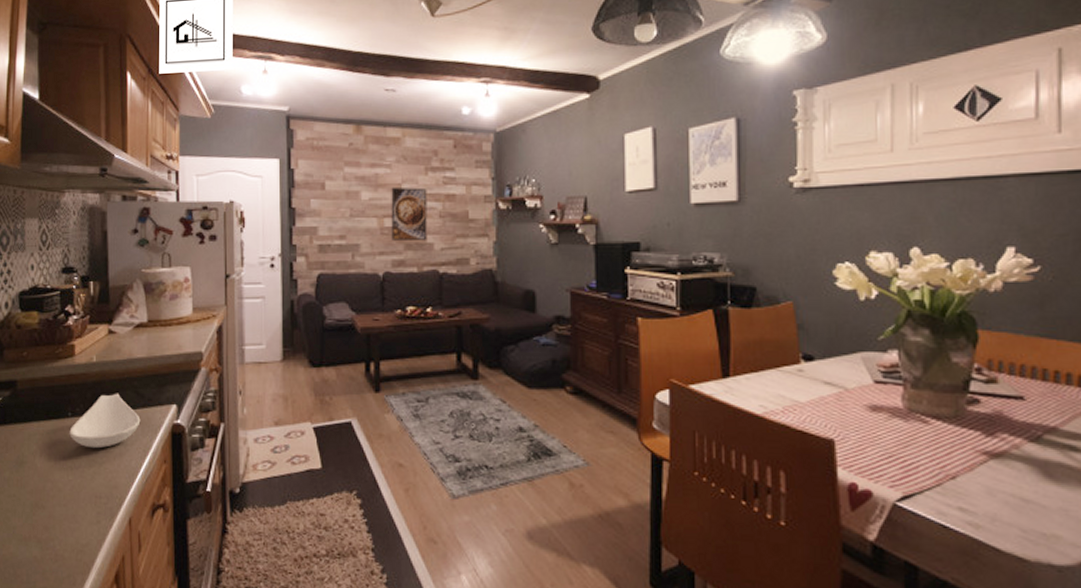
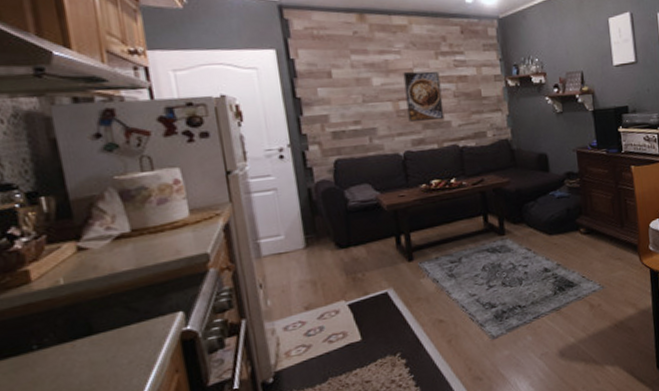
spoon rest: present [69,393,141,449] -> none [37,312,138,378]

